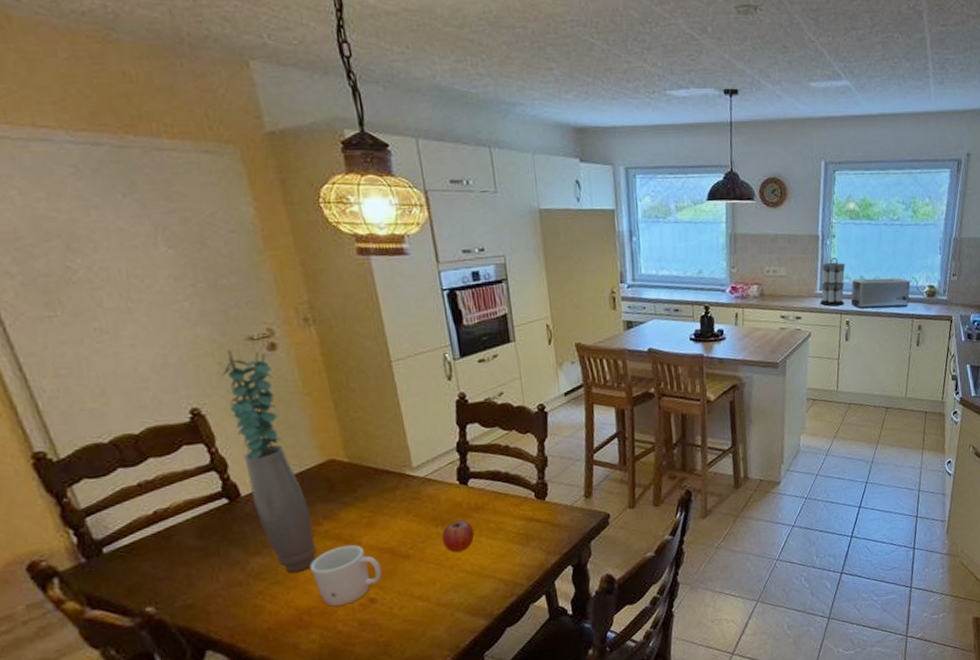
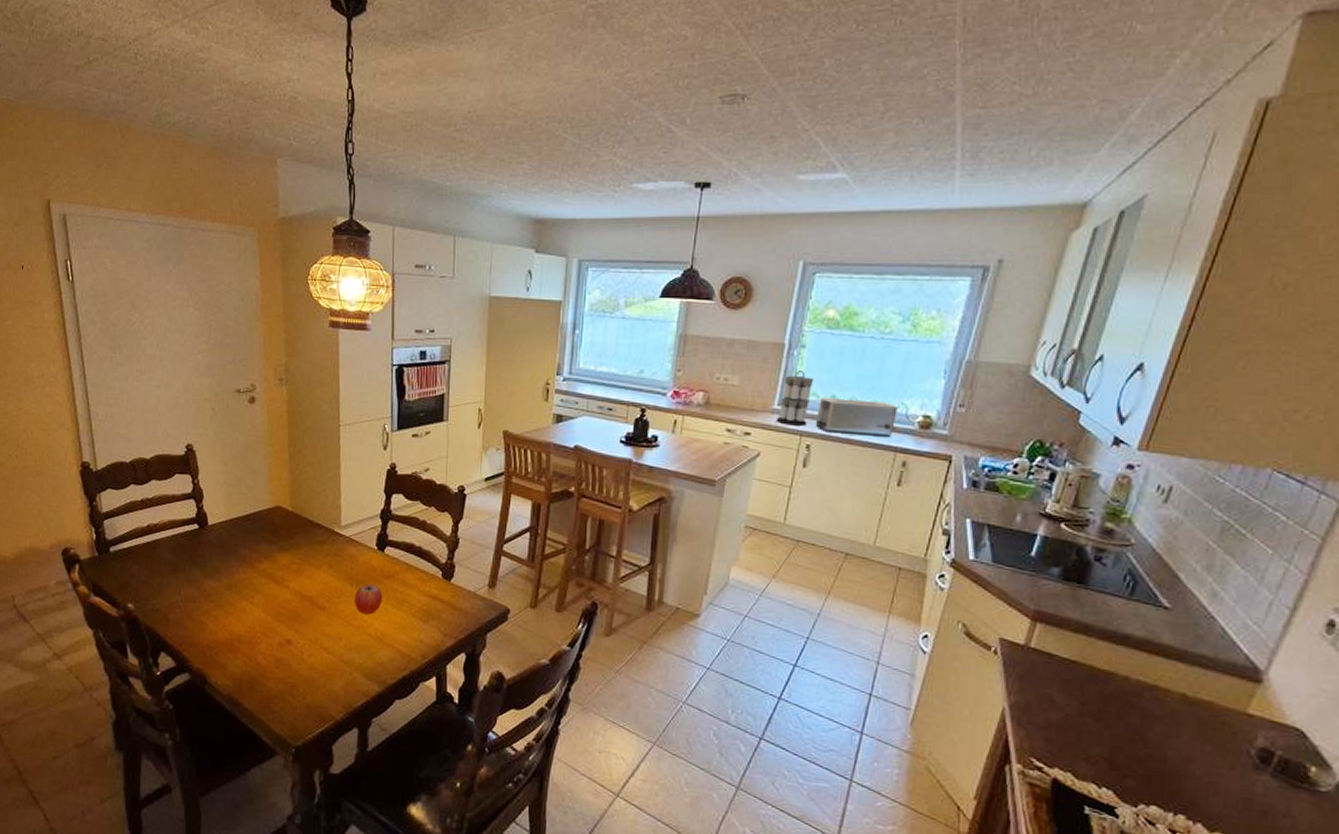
vase: present [221,350,317,574] -> none [212,399,255,602]
mug: present [309,544,383,607] -> none [246,585,301,640]

